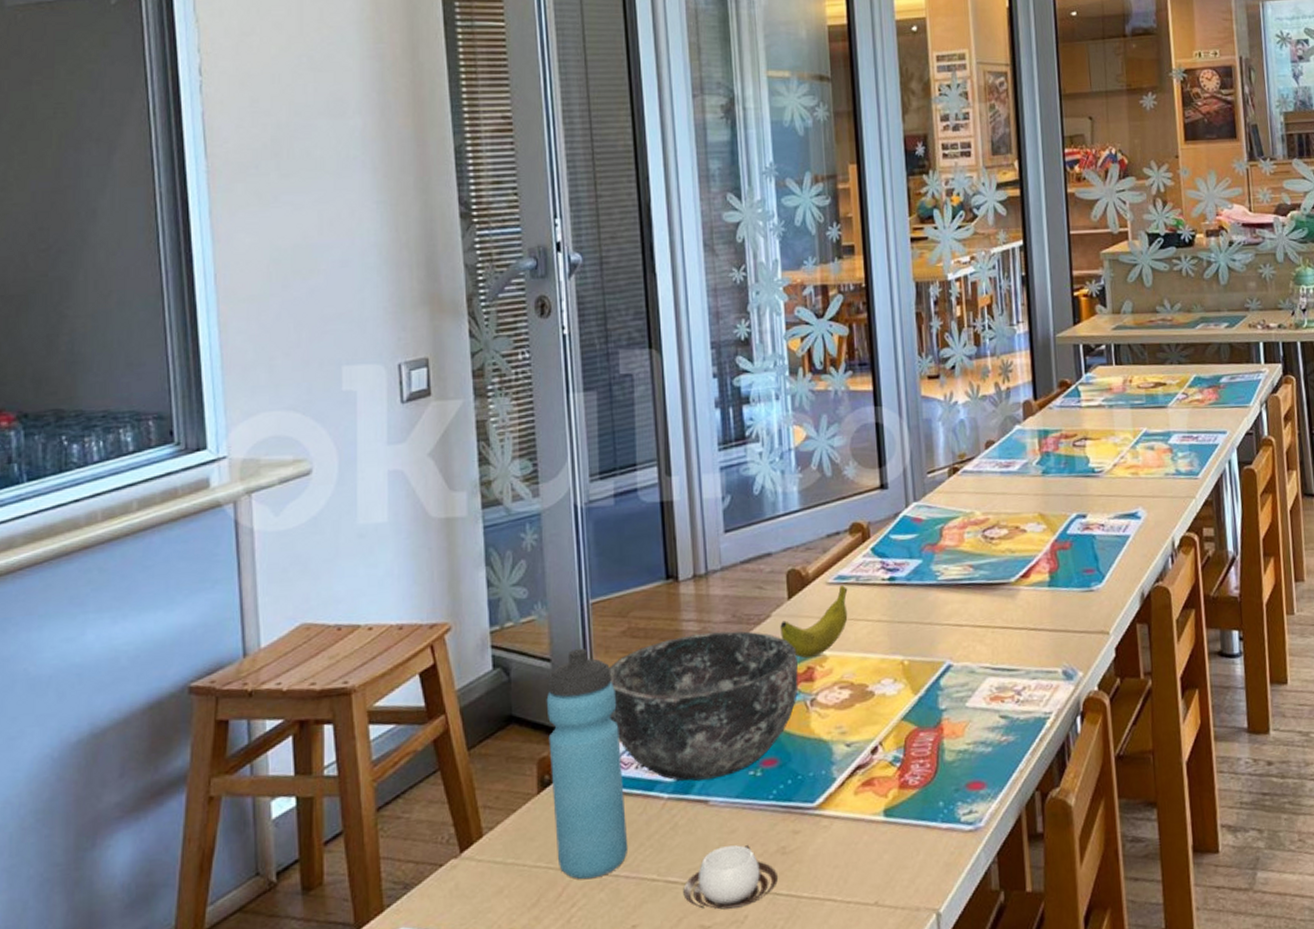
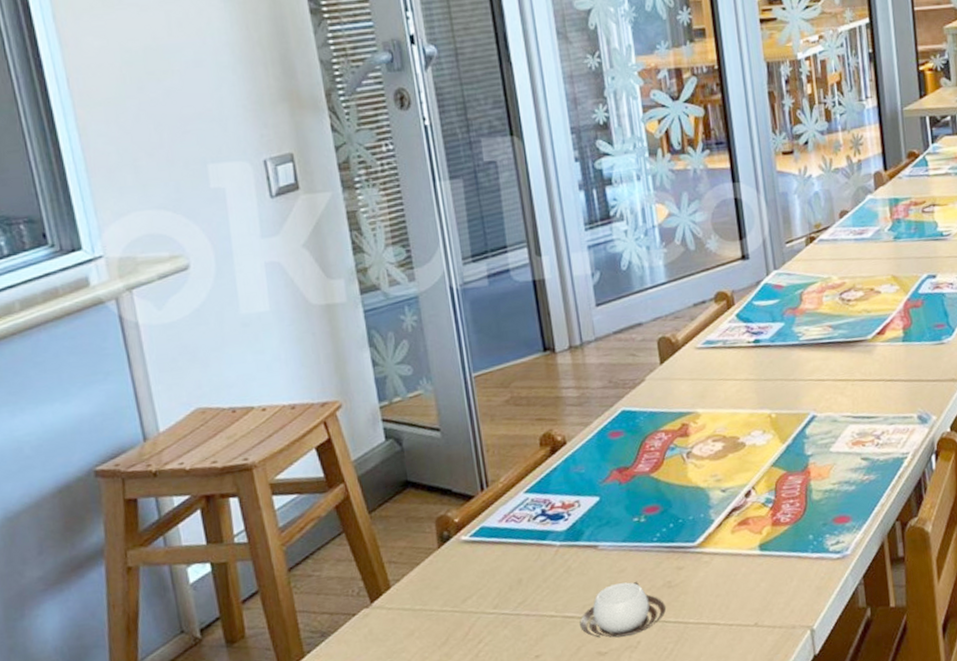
water bottle: present [546,648,627,880] -> none [438,417,526,620]
bowl: present [609,631,798,781] -> none [495,394,675,530]
banana: present [780,585,848,659] -> none [654,349,717,417]

